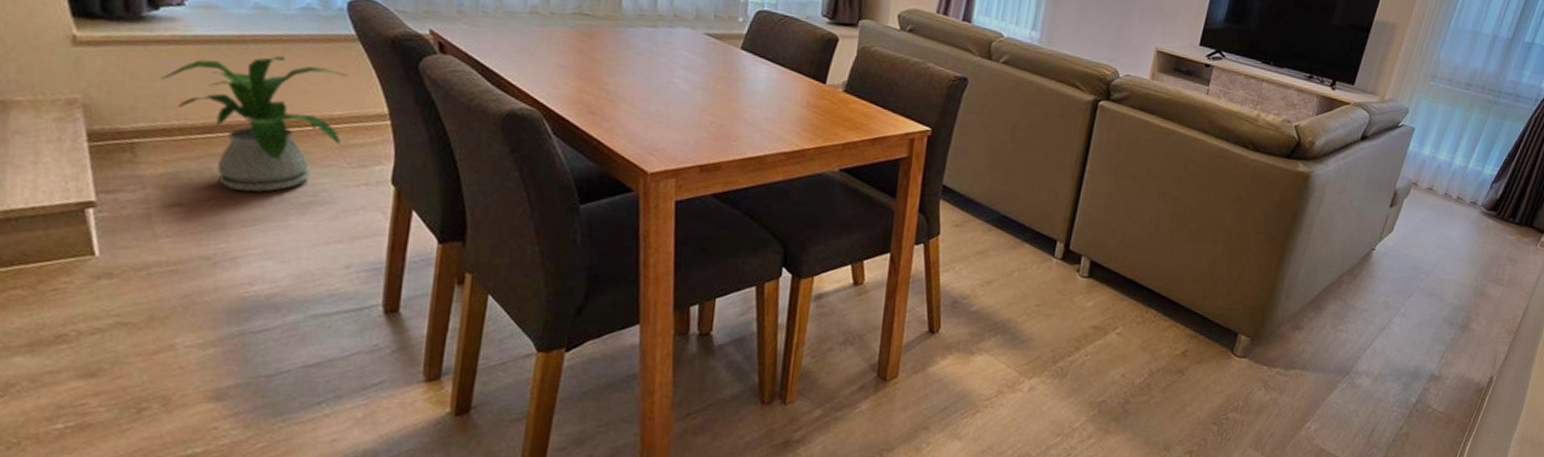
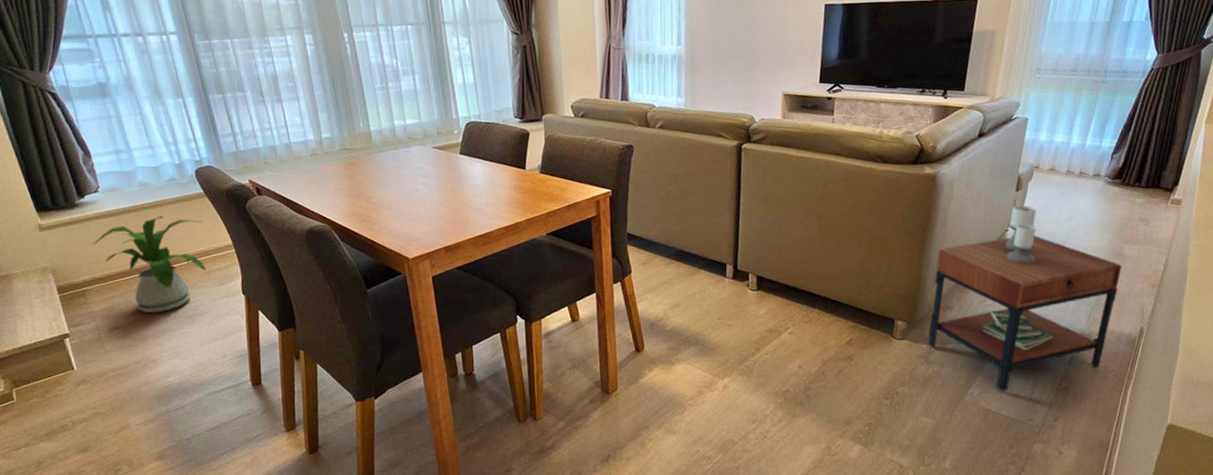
side table: none [1270,222,1483,430] -> present [928,205,1122,391]

